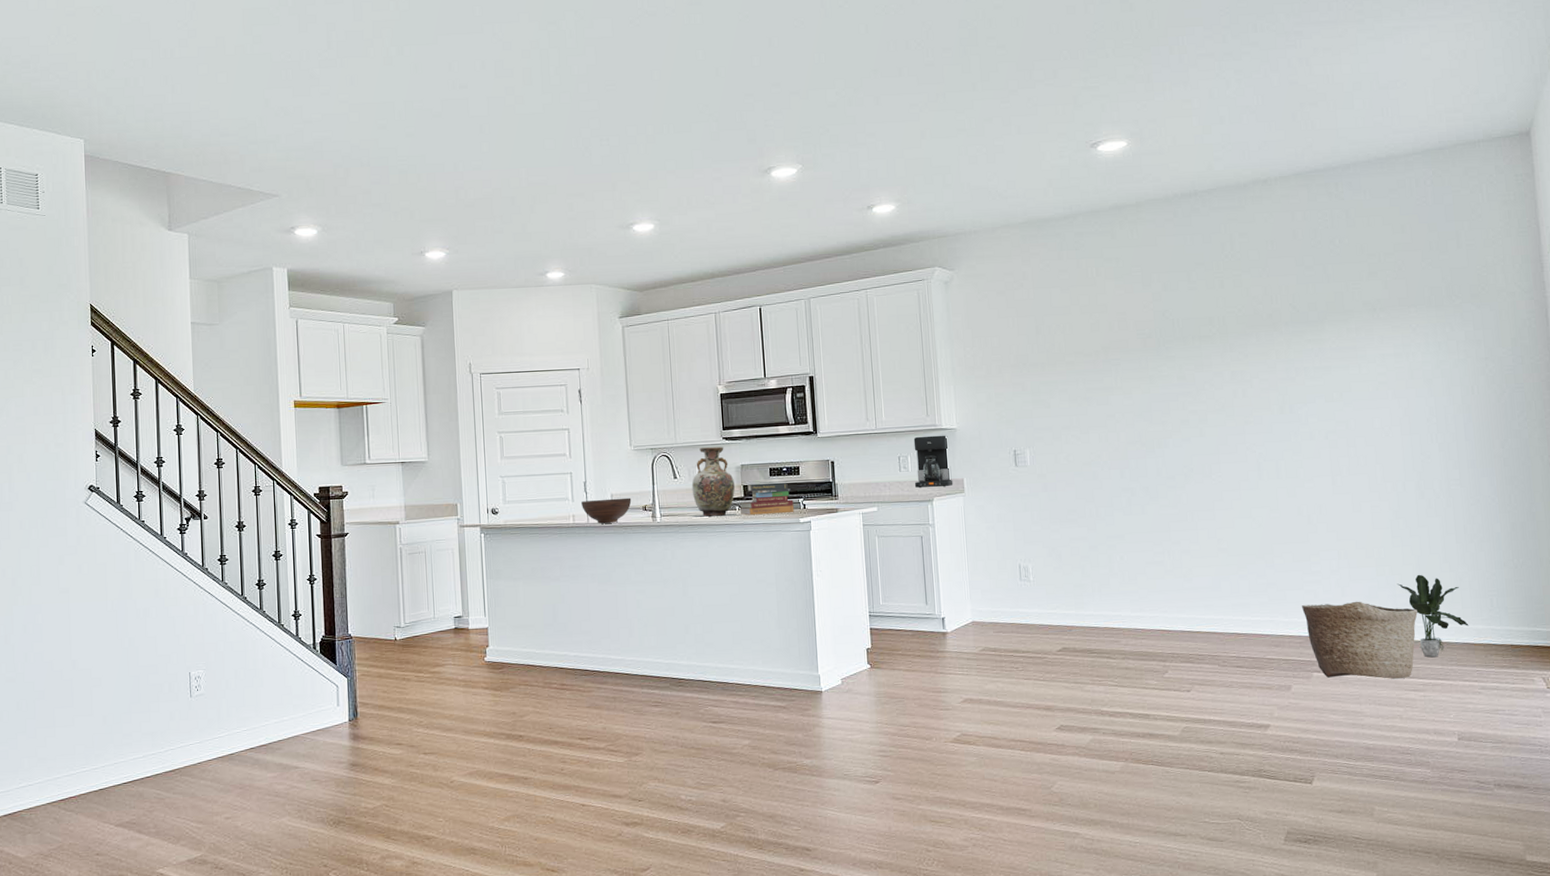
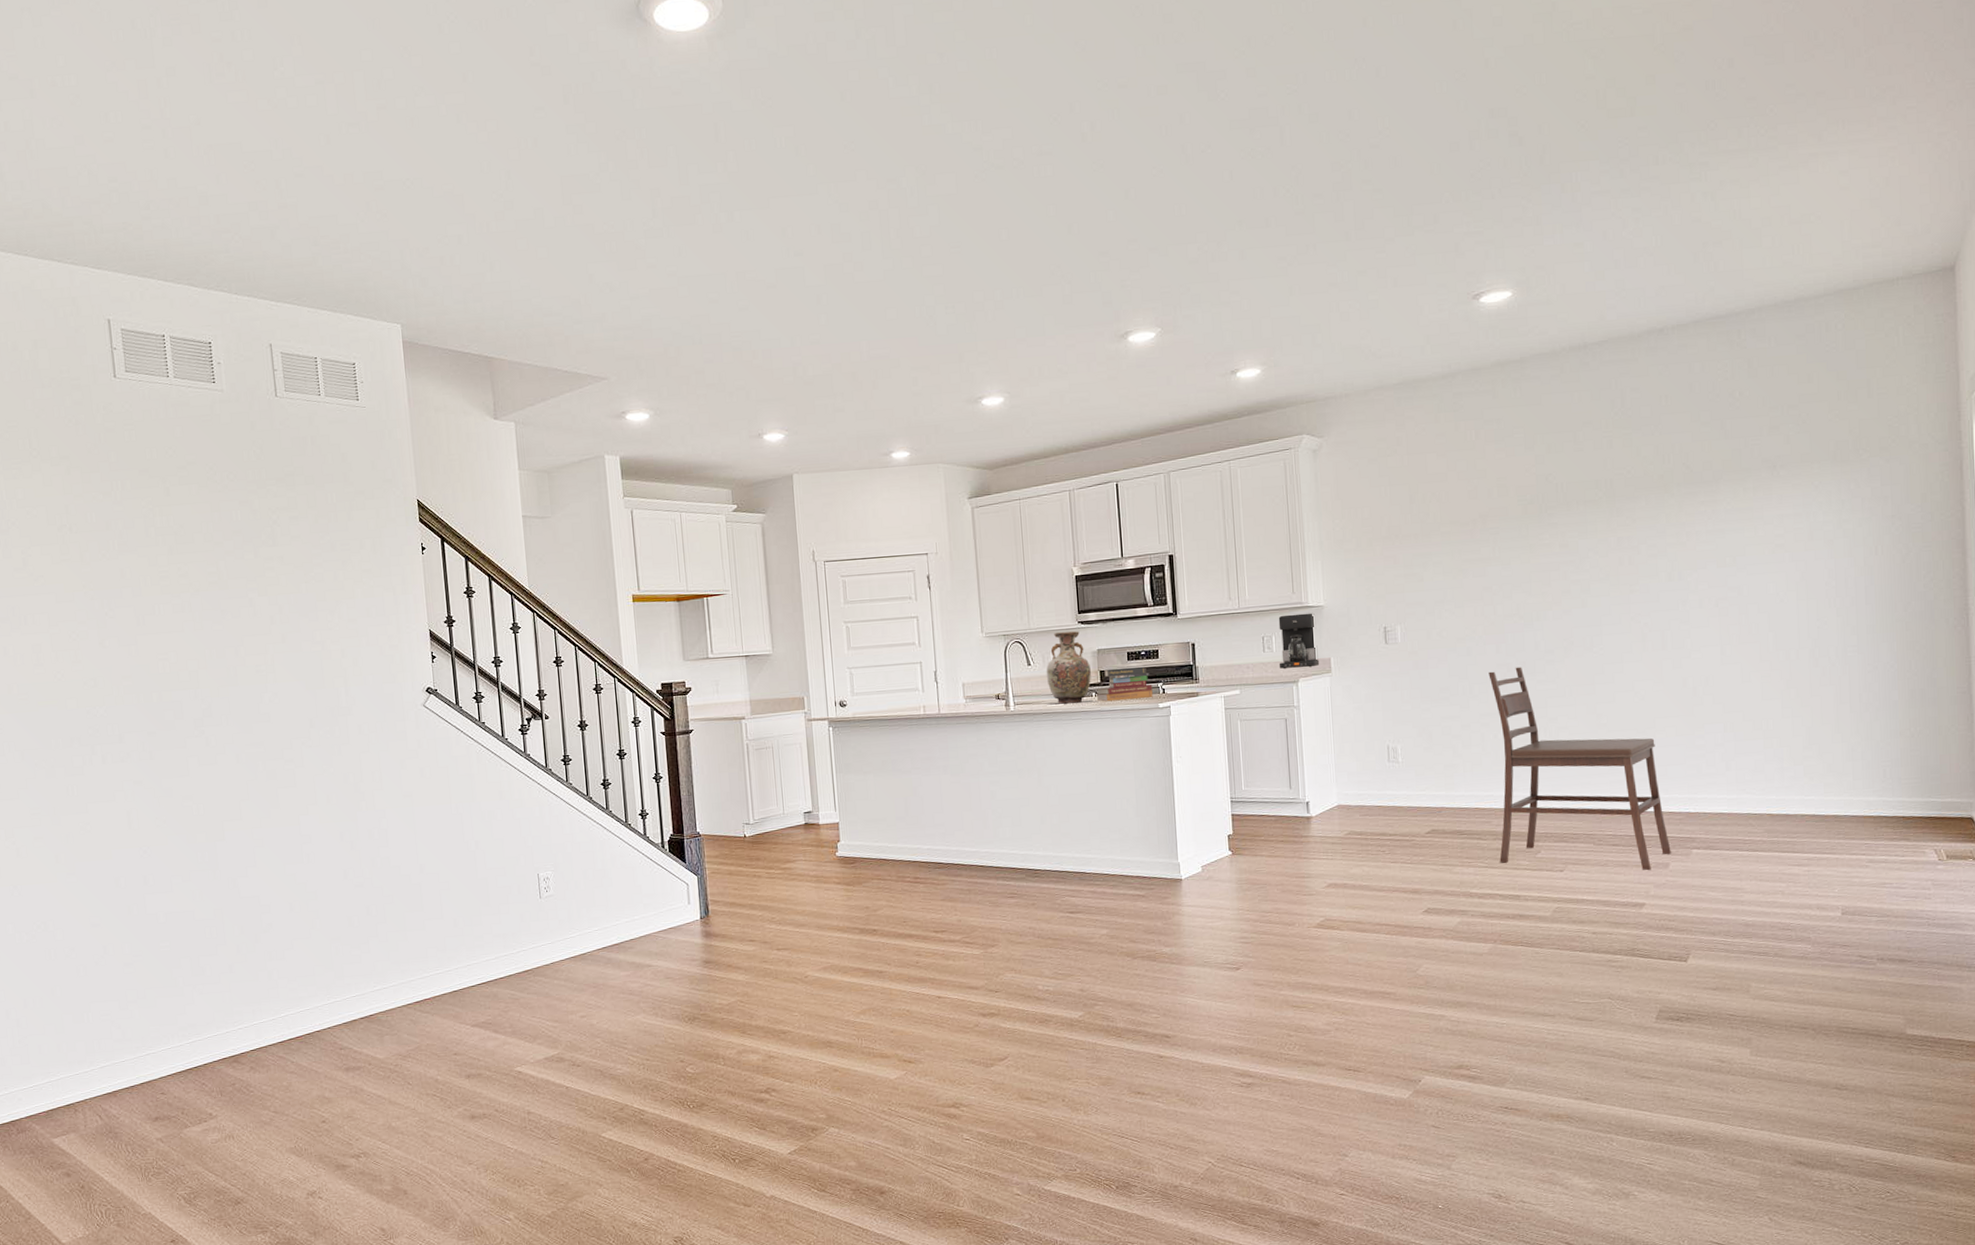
bowl: present [581,497,632,524] -> none [932,686,984,714]
dining chair: none [1114,491,1293,692] -> present [1488,667,1671,870]
basket: present [1302,601,1418,679] -> none [1684,775,1805,854]
potted plant: present [1397,574,1469,658] -> none [1785,746,1859,831]

